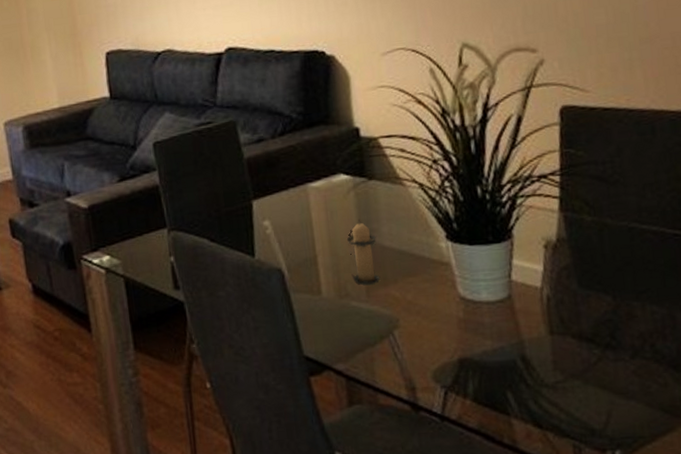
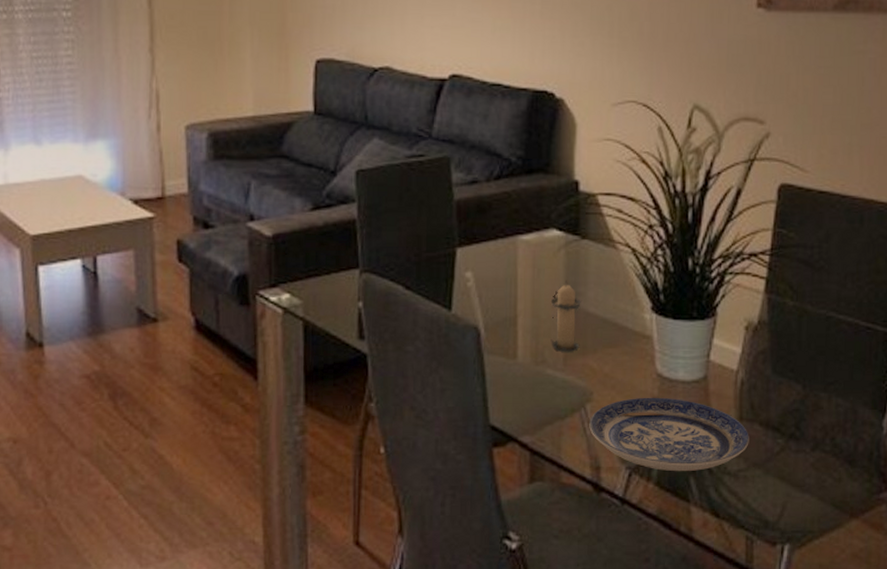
plate: none [399,318,564,388] -> present [589,397,749,472]

